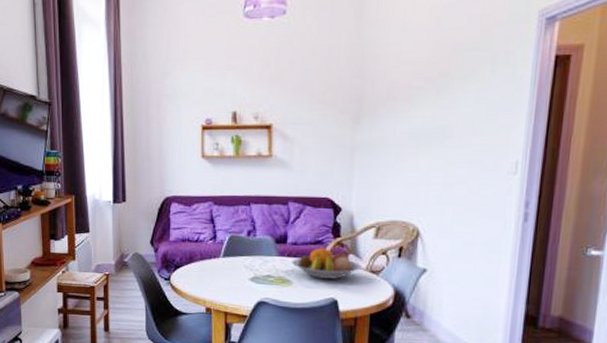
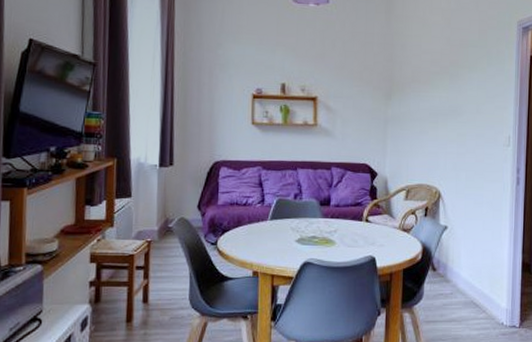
fruit bowl: present [292,248,363,279] -> none [335,209,396,238]

